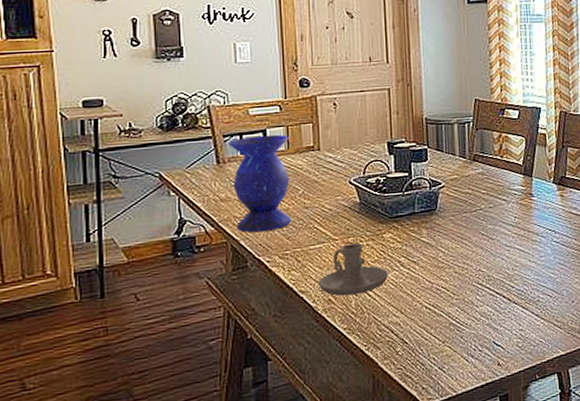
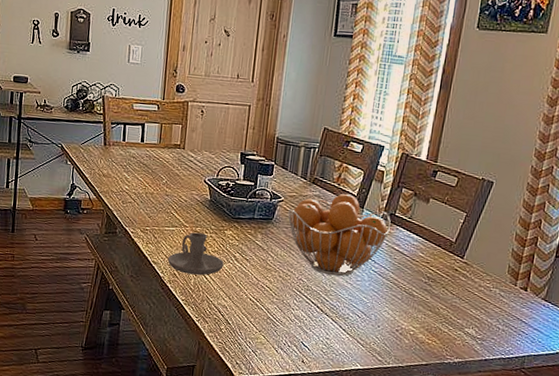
vase: present [229,134,291,233] -> none [112,127,162,208]
fruit basket: none [452,164,564,258] -> present [288,193,391,277]

